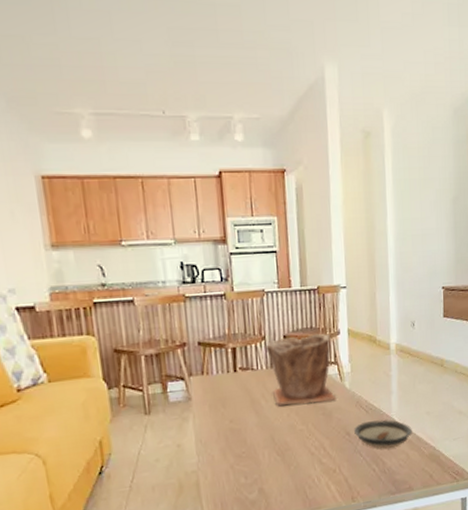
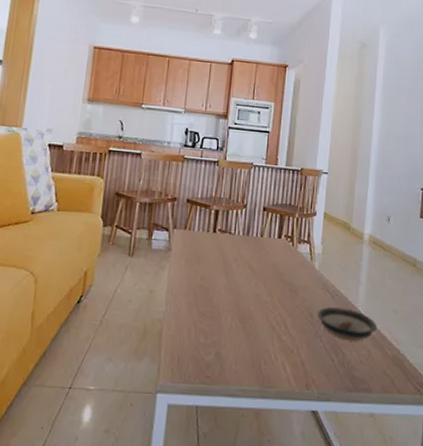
plant pot: present [265,333,337,405] -> none [245,209,308,279]

